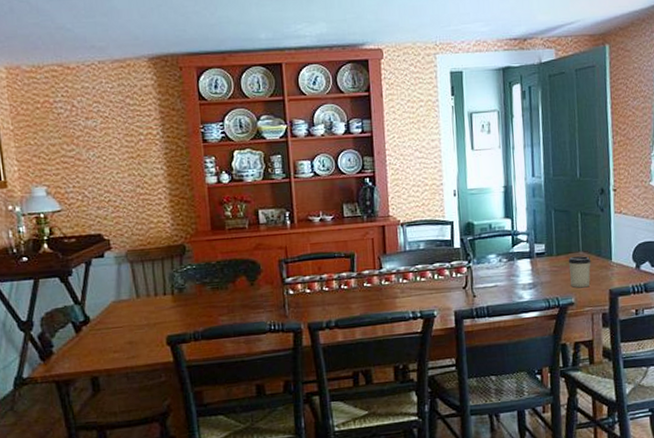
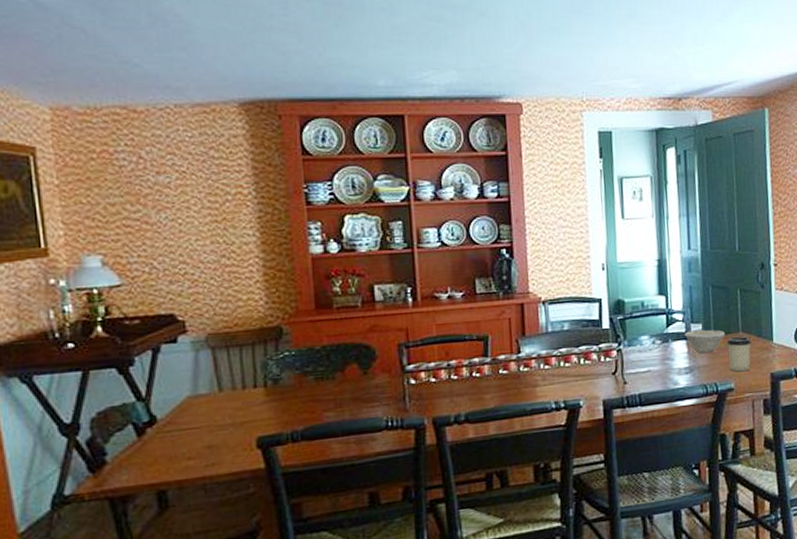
bowl: none [529,249,566,271] -> present [685,329,725,354]

